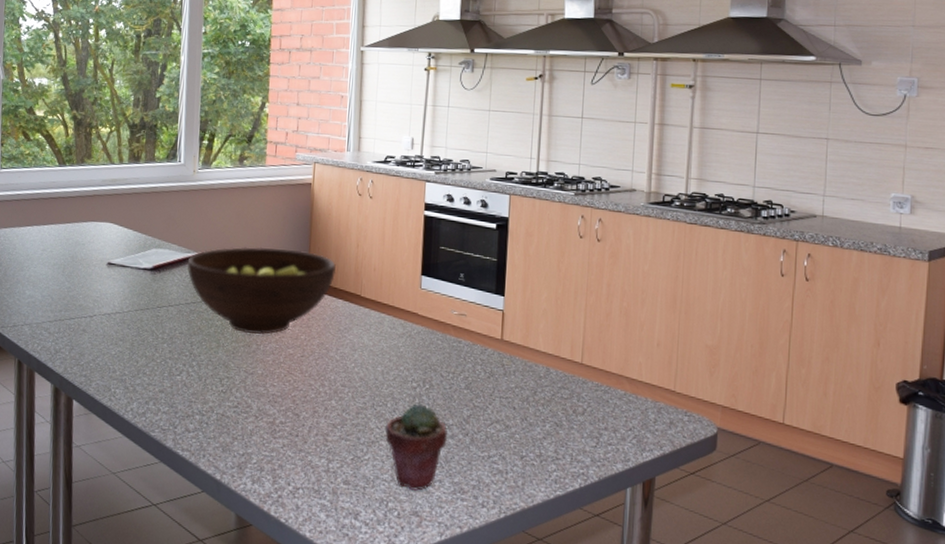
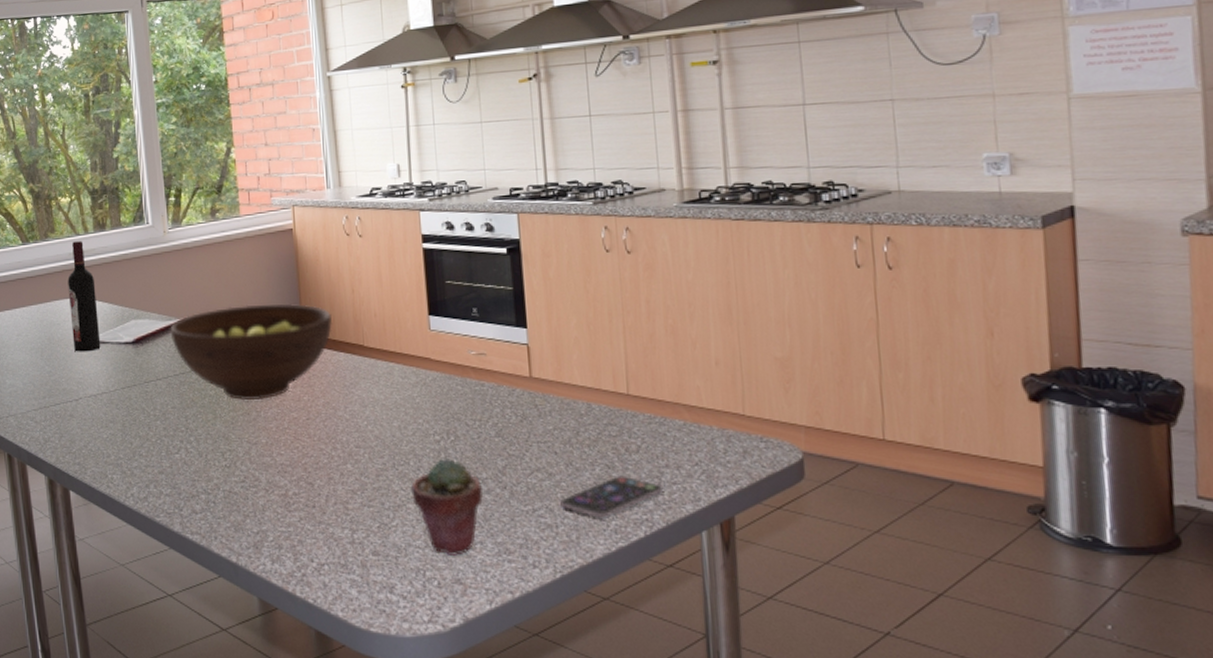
wine bottle: none [94,169,123,273] -> present [68,241,101,352]
smartphone: none [511,433,601,470] -> present [559,475,664,518]

